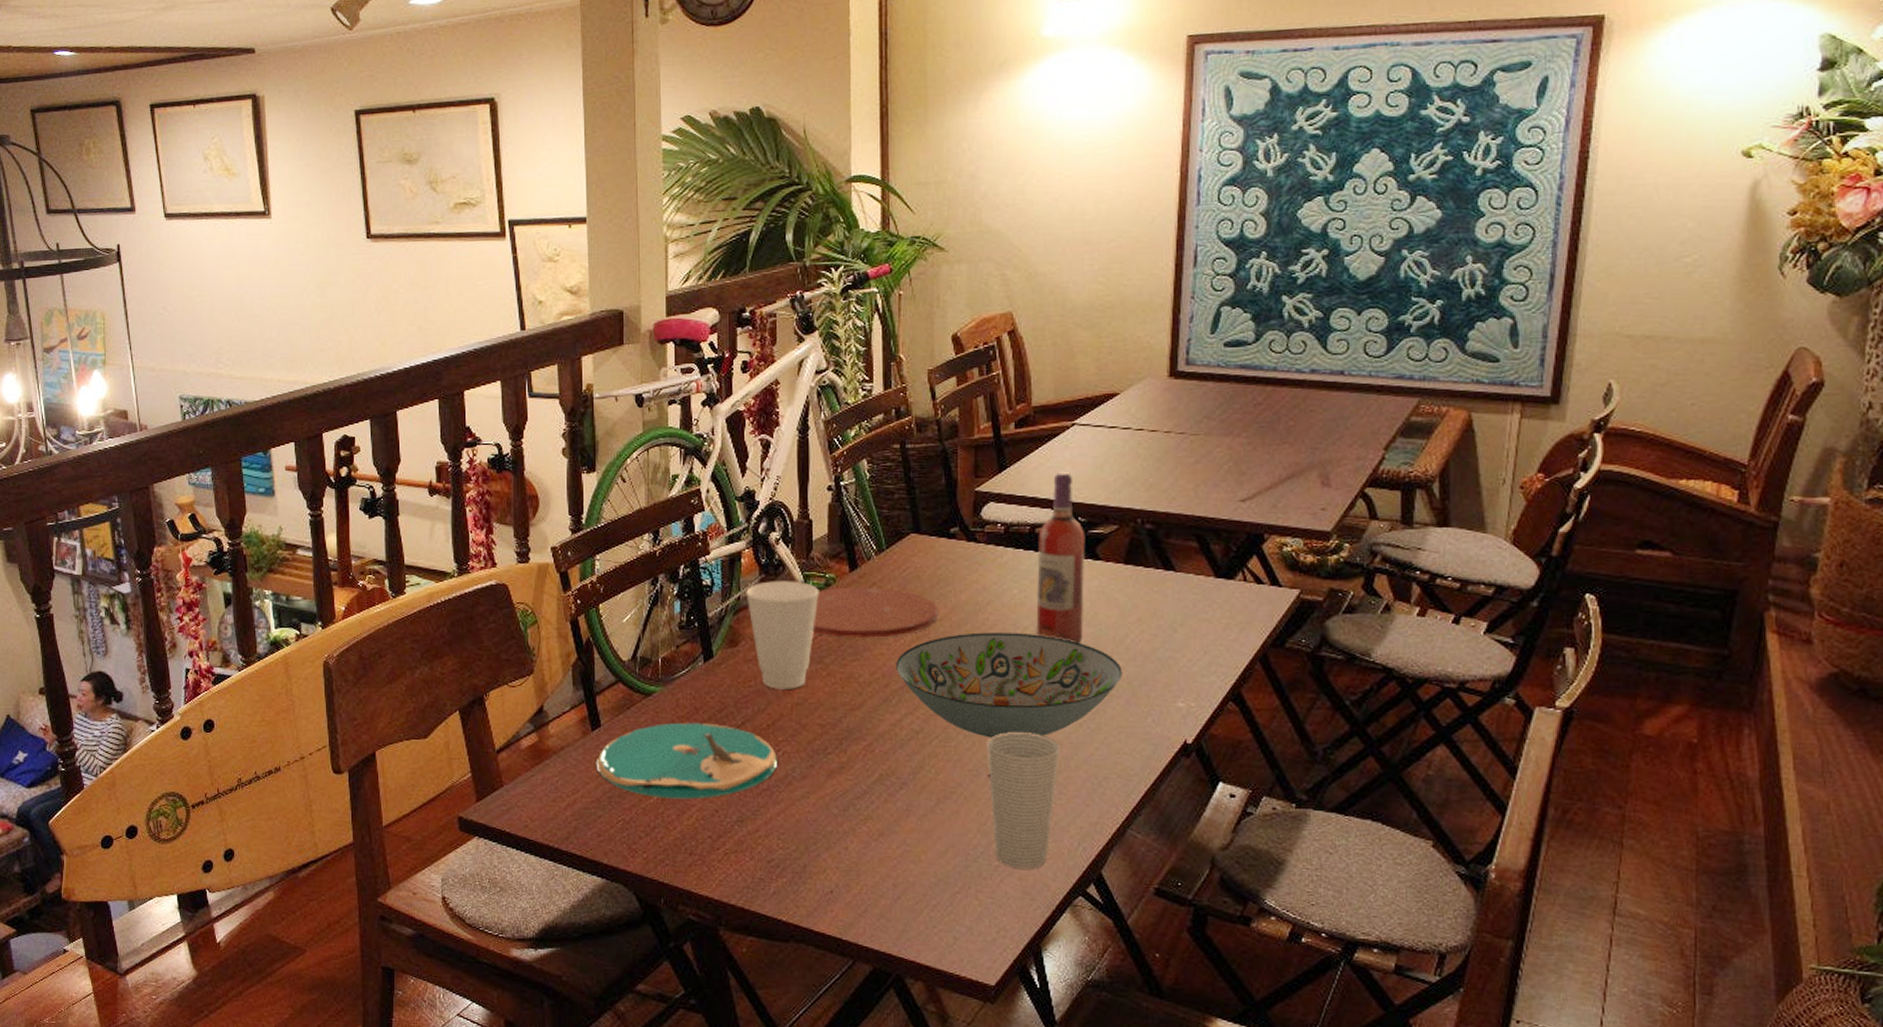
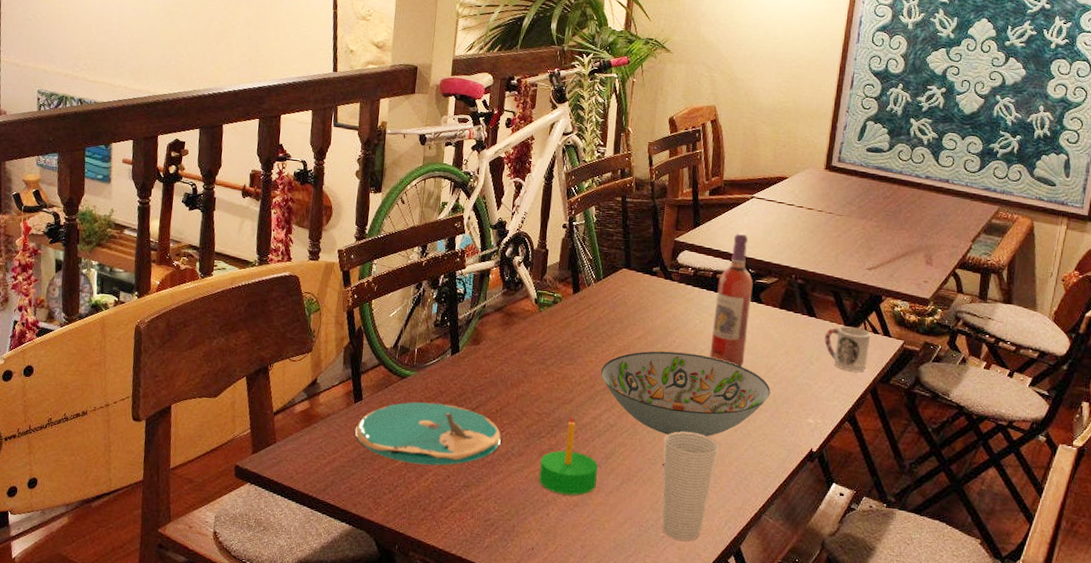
cup: present [746,581,819,689] -> none [490,295,548,383]
plate: present [812,587,938,638] -> none [539,305,638,348]
candle: none [830,725,904,822] -> present [539,417,598,496]
cup: none [1189,578,1253,635] -> present [824,326,871,372]

